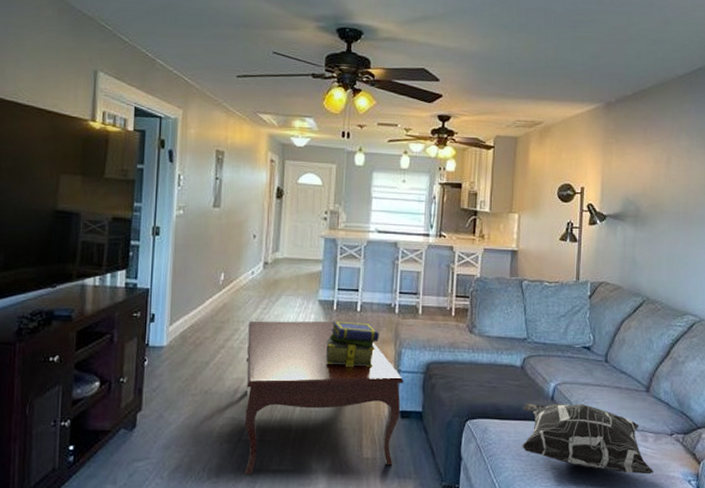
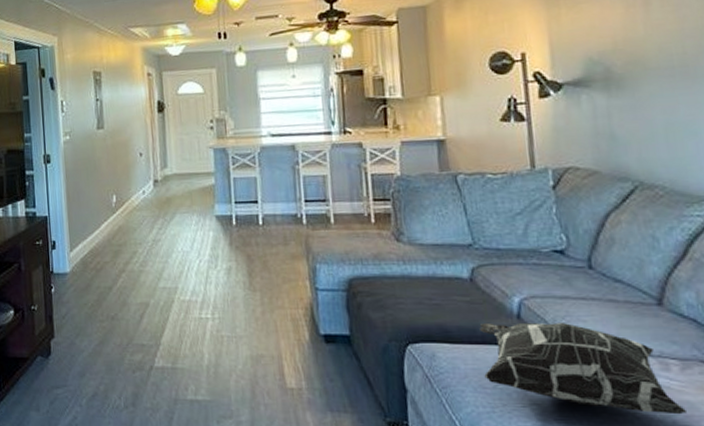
coffee table: present [244,320,404,475] -> none [146,236,324,404]
stack of books: present [325,321,379,367] -> none [230,237,288,287]

